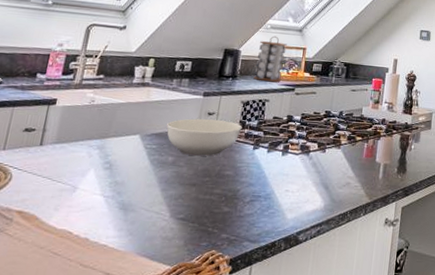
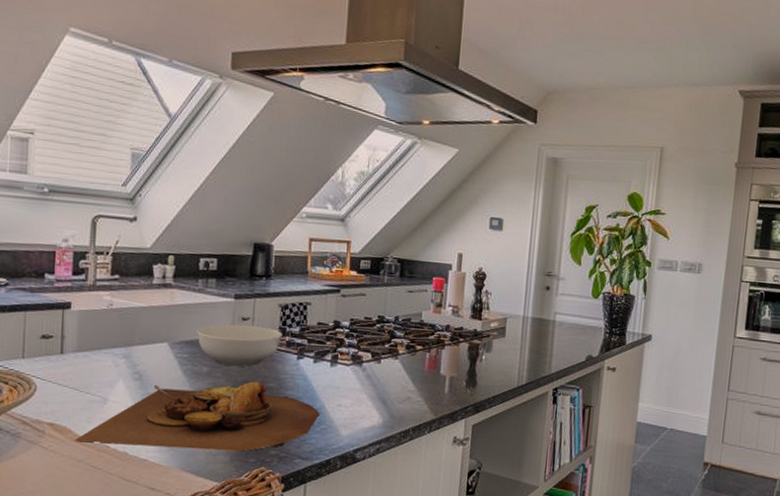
bread: none [39,170,269,236] -> present [74,381,320,452]
spice rack: present [253,35,287,82] -> none [291,226,328,283]

